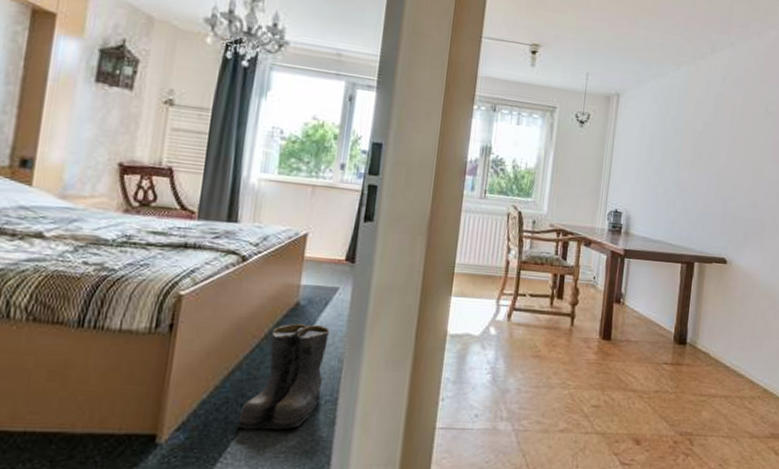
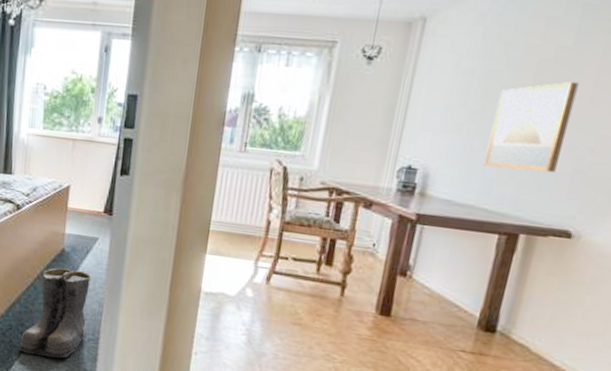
wall art: none [666,147,719,215] -> present [483,81,579,173]

